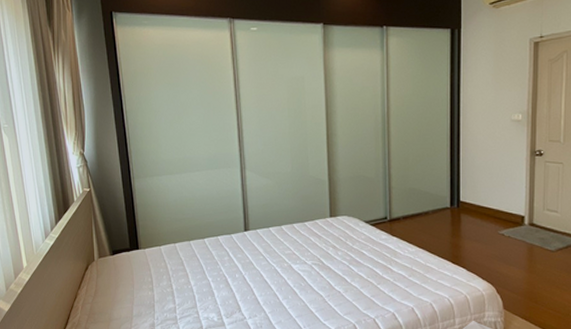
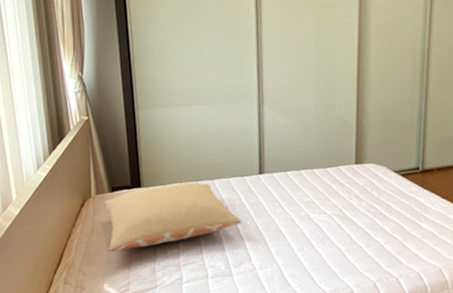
pillow: none [107,242,231,309] -> present [105,182,242,251]

